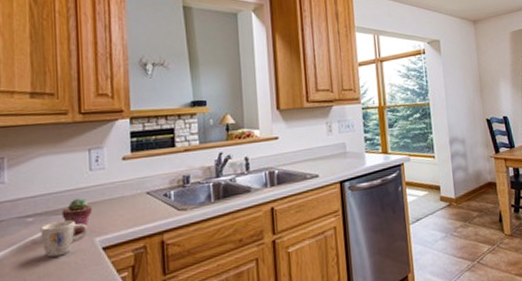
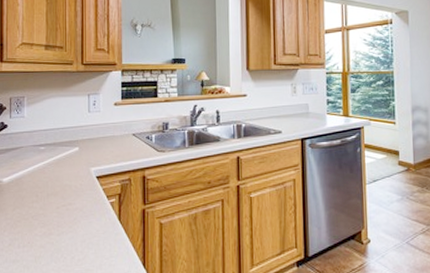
mug: present [40,220,89,258] -> none [50,152,86,180]
potted succulent: present [61,197,93,235] -> none [66,134,90,164]

